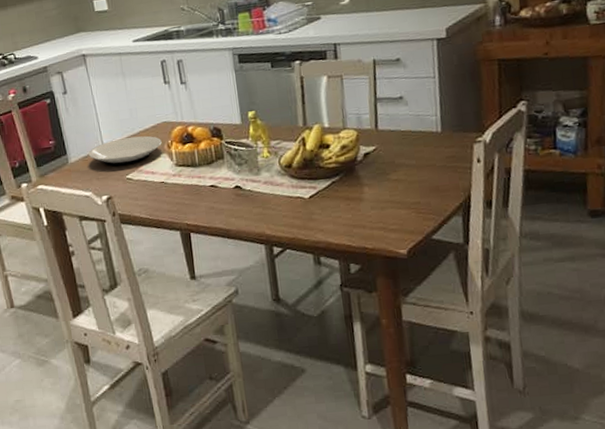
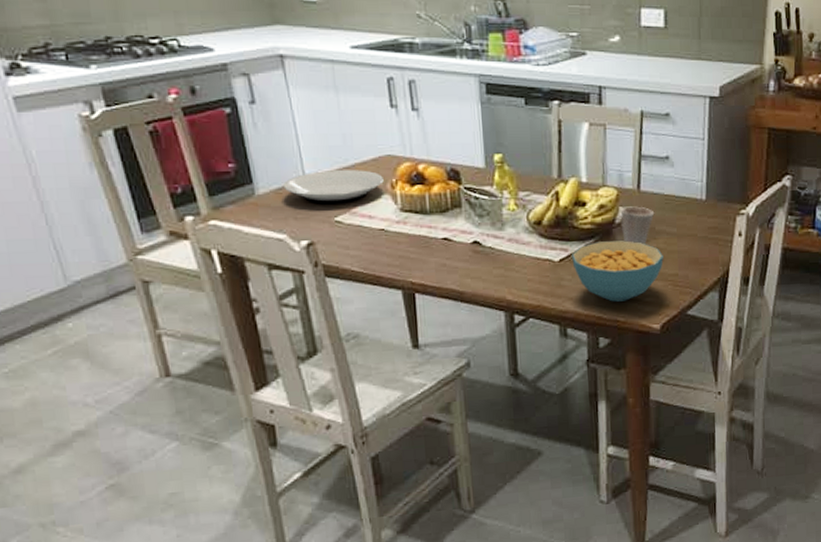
cereal bowl: none [320,175,405,231] -> present [572,240,663,302]
cup: none [361,143,394,178] -> present [620,206,655,245]

